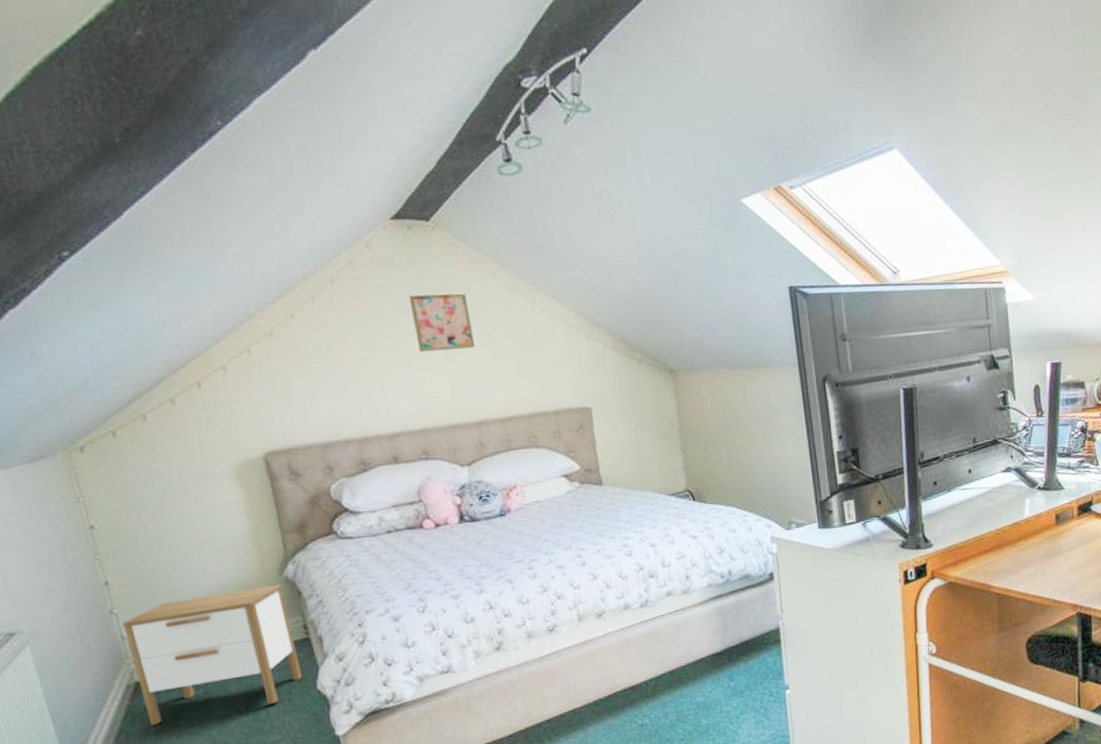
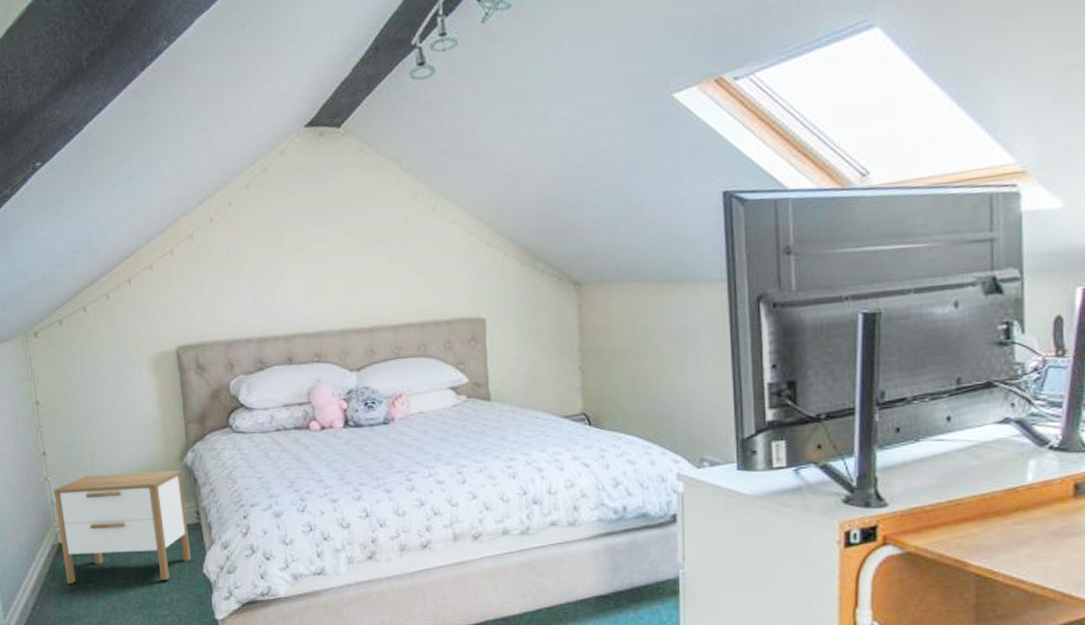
wall art: present [409,292,475,353] -> none [316,198,373,257]

